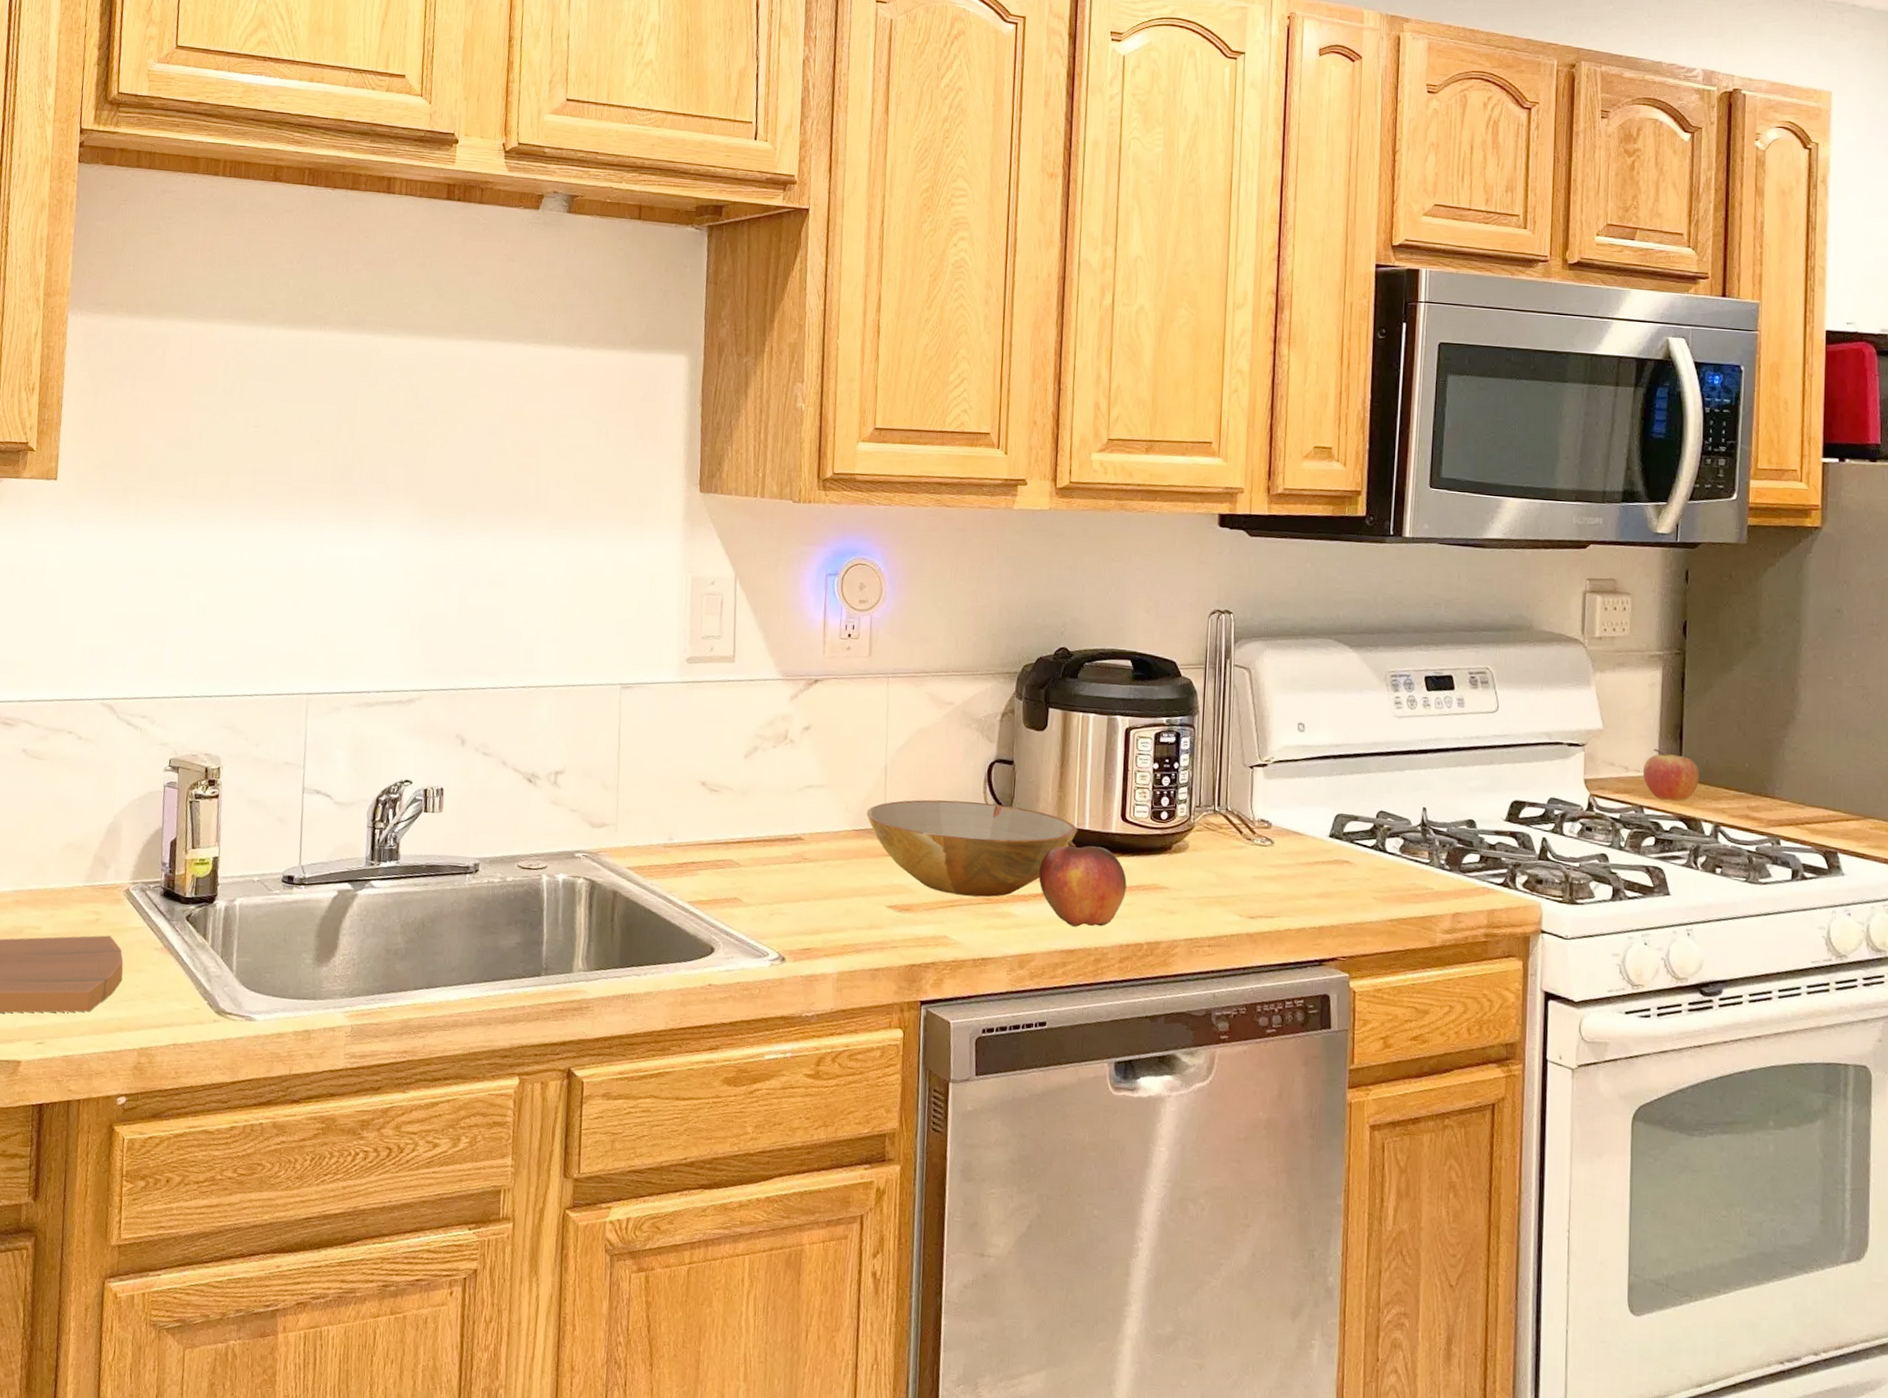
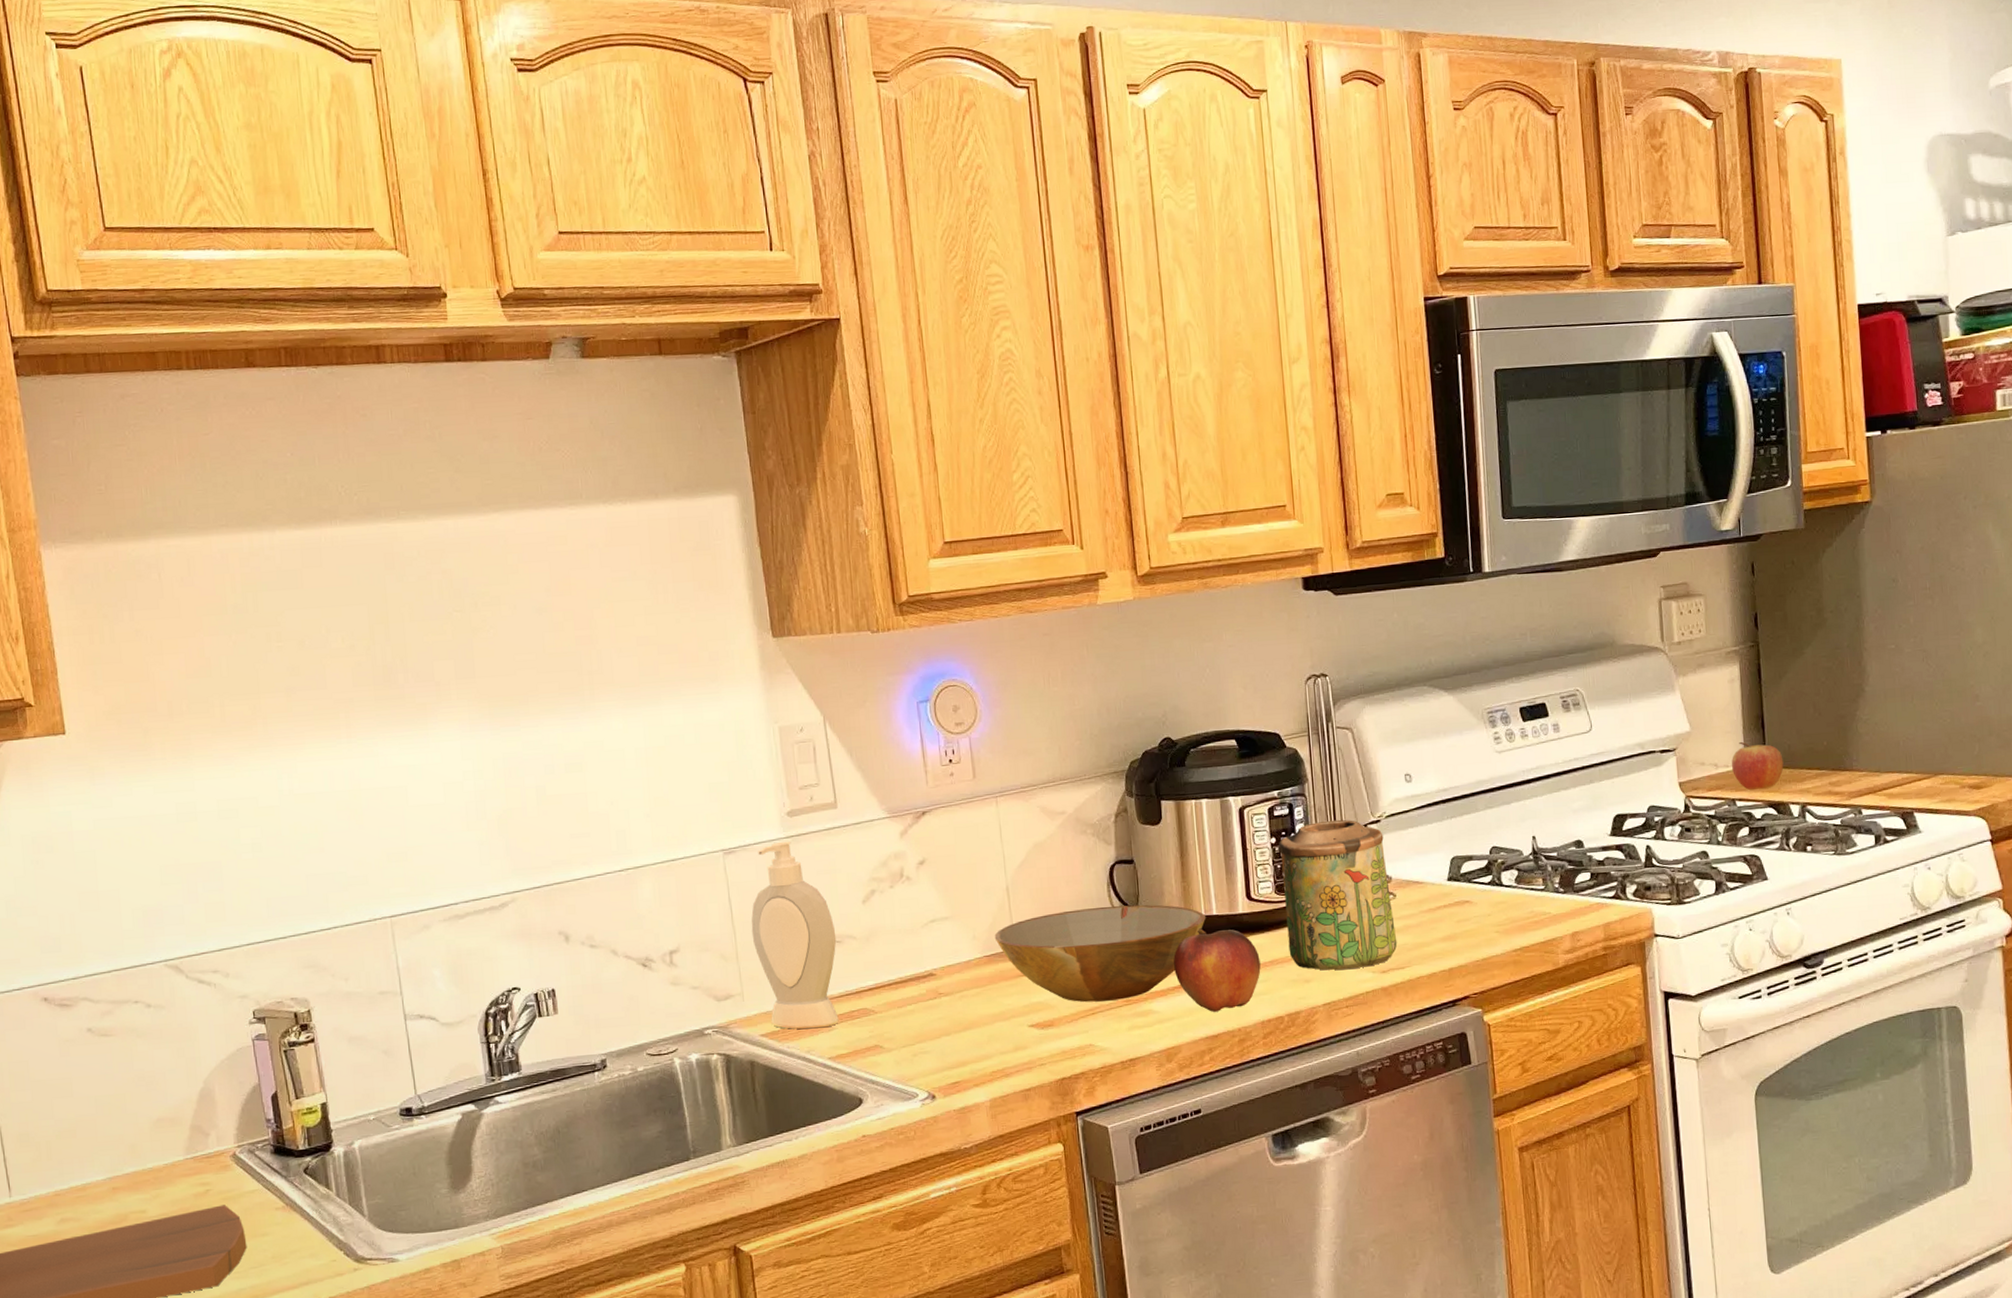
soap bottle: none [634,685,714,872] -> present [751,841,839,1029]
canister: none [1157,755,1270,910] -> present [1278,819,1398,971]

